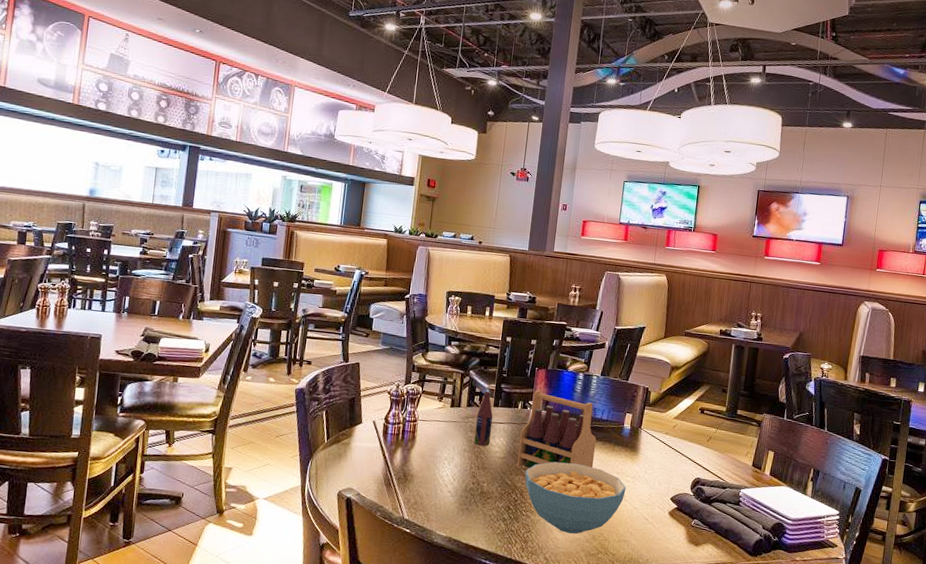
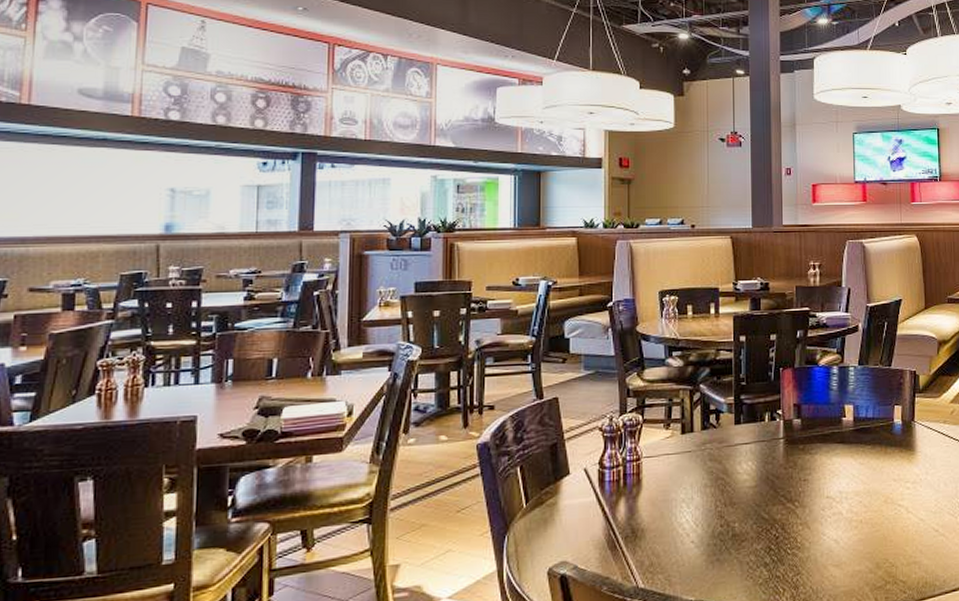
bottle rack: present [474,390,597,469] -> none [716,394,865,496]
cereal bowl: present [525,461,626,534] -> none [784,477,907,567]

